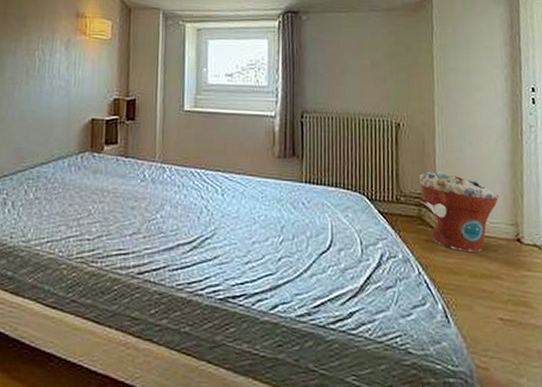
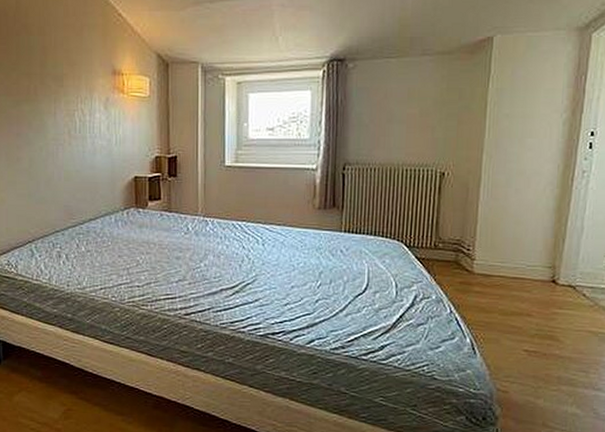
flower pot: present [419,171,499,252] -> none [459,218,539,292]

